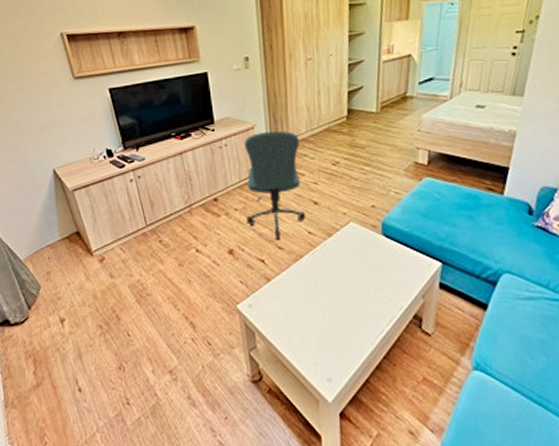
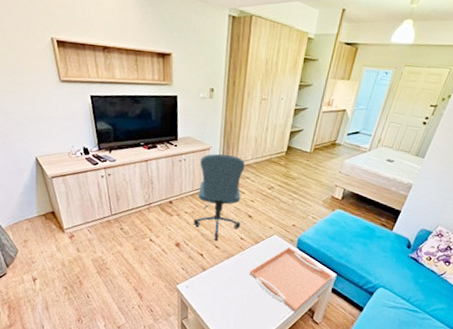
serving tray: none [326,235,438,322] -> present [249,247,333,312]

